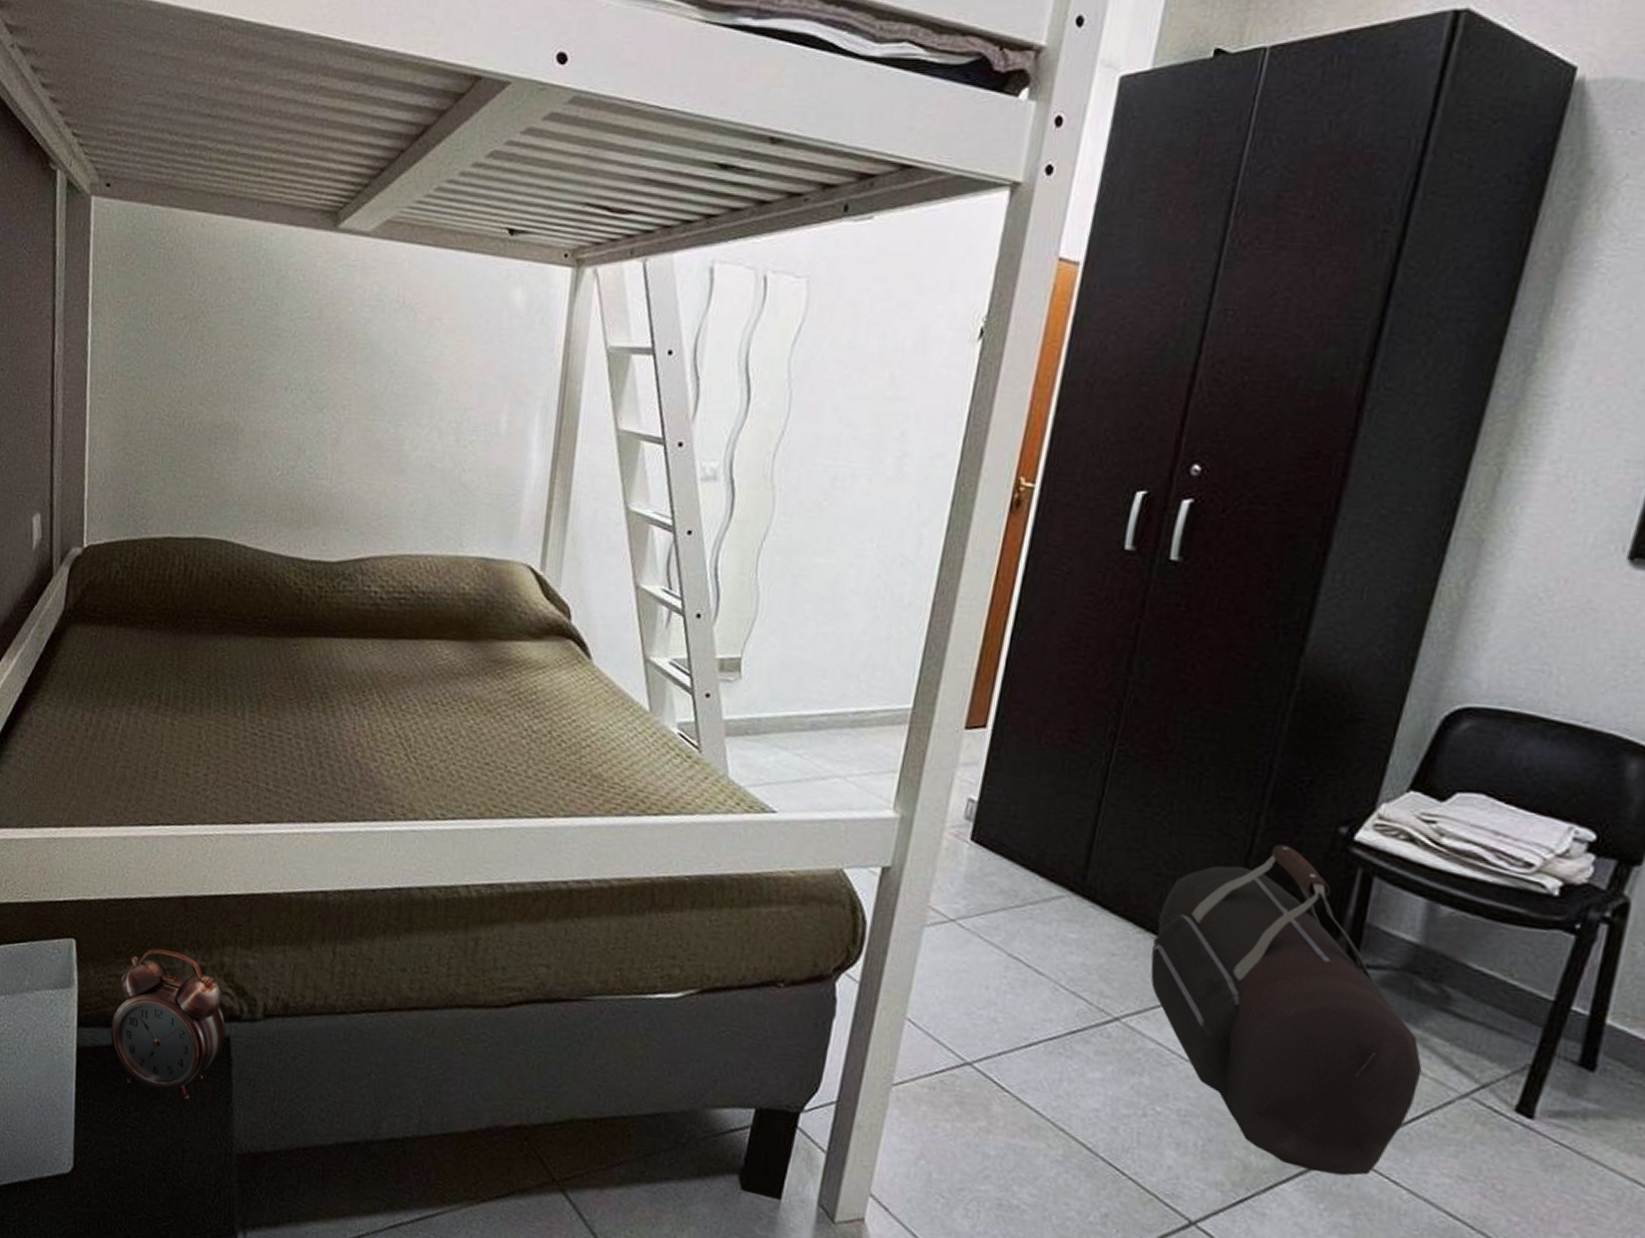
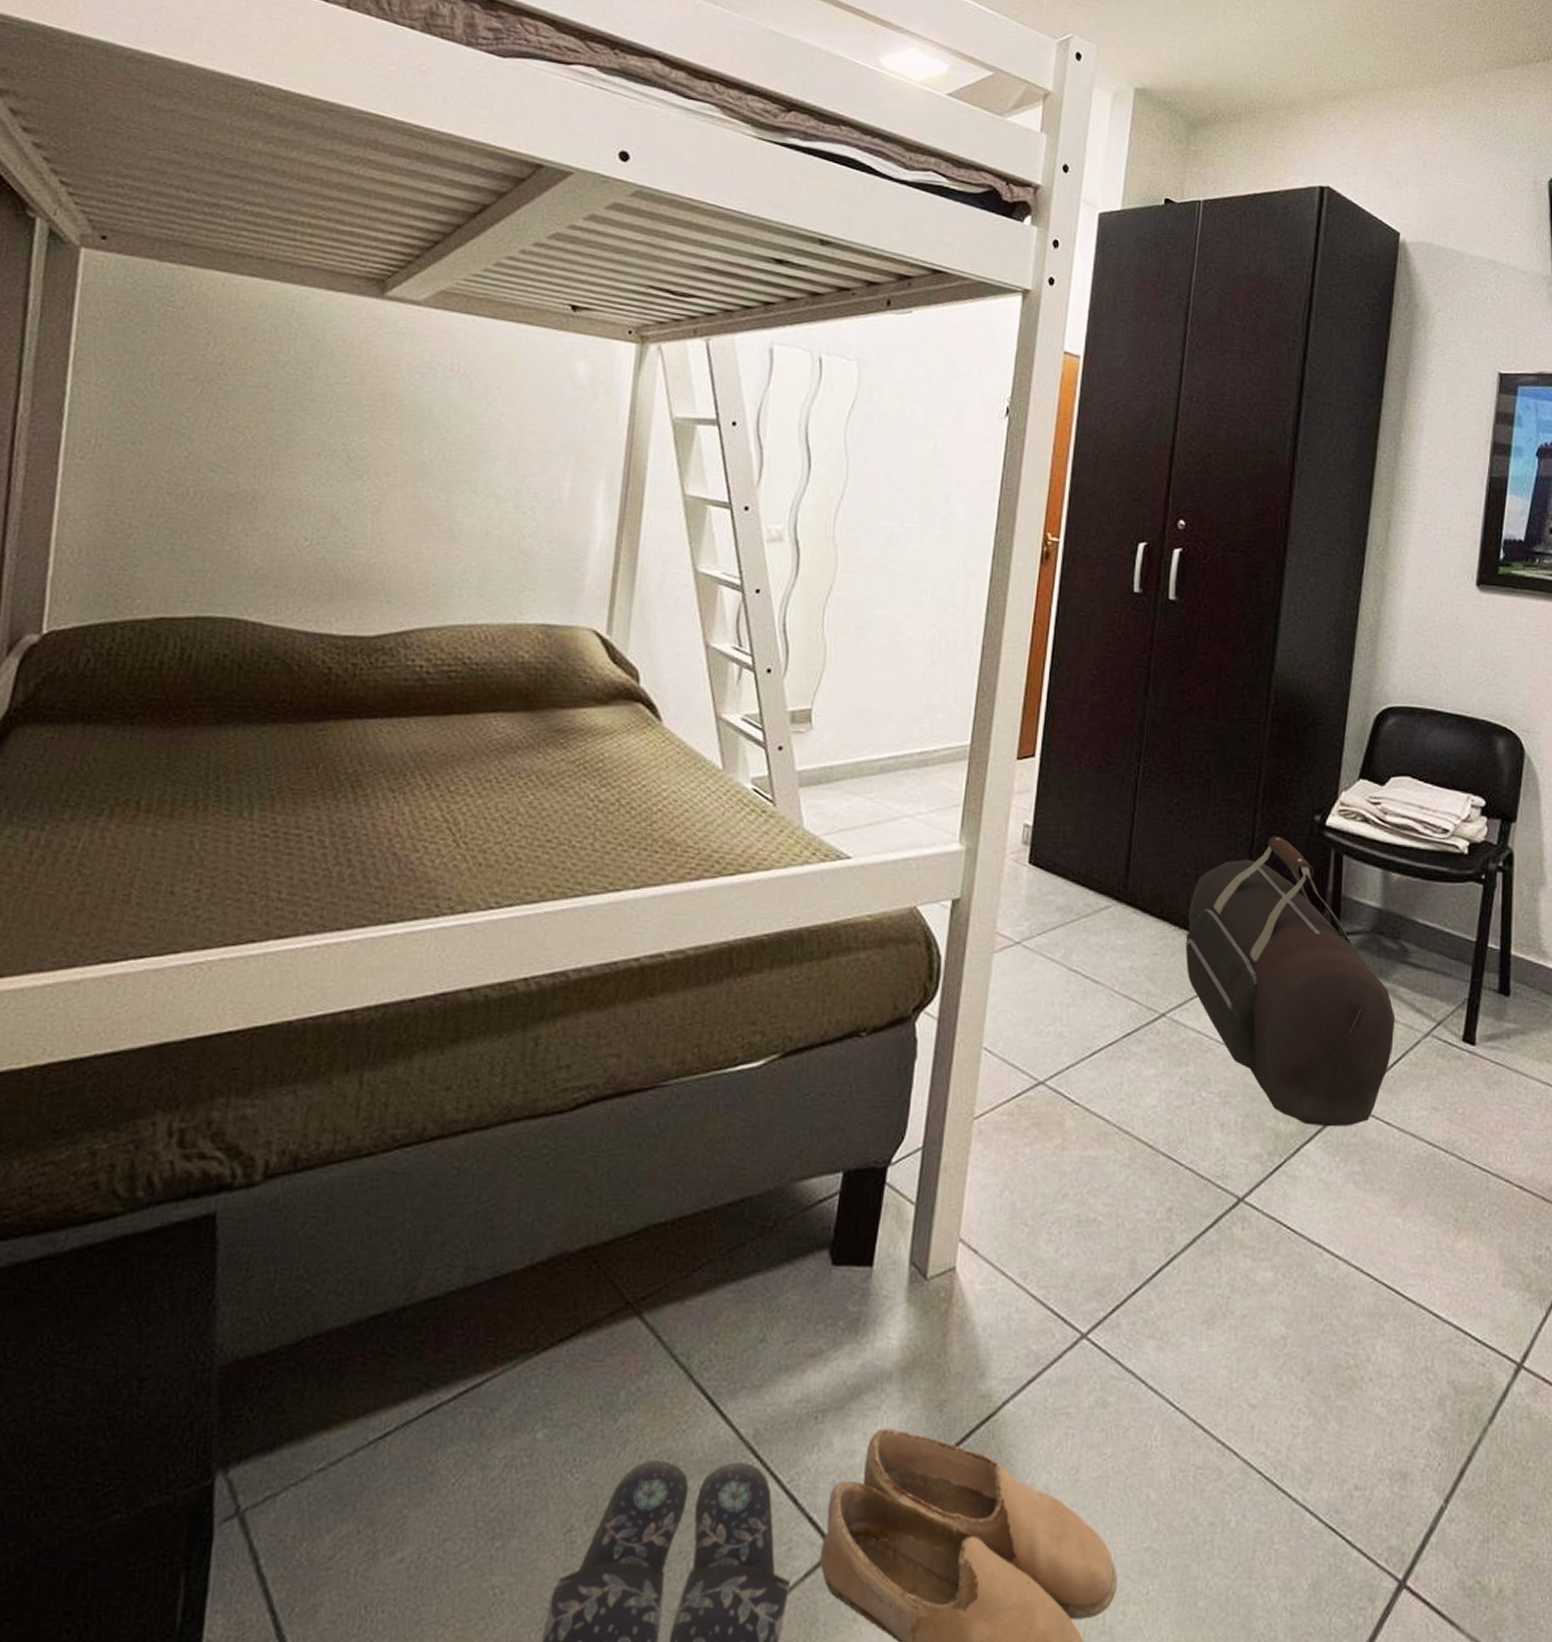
alarm clock: present [110,948,226,1101] -> none [39,1115,211,1310]

